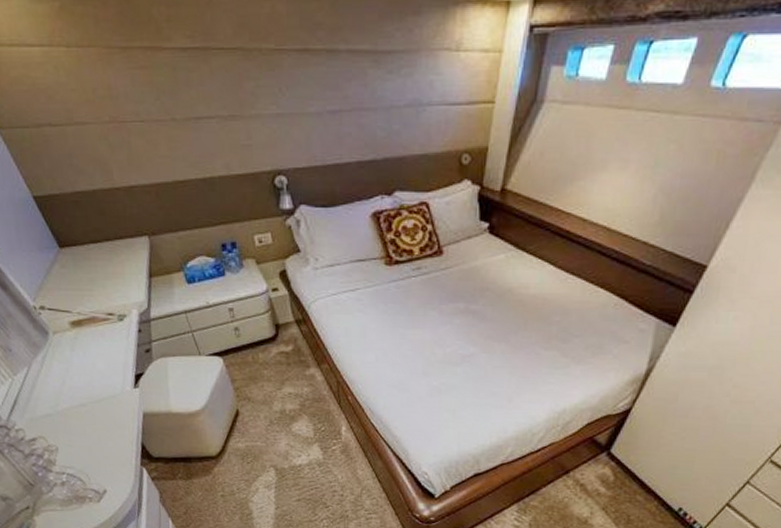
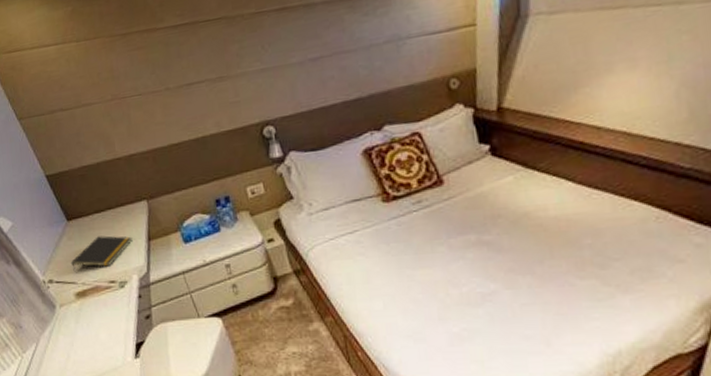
notepad: none [64,267,132,301] -> present [70,235,133,272]

